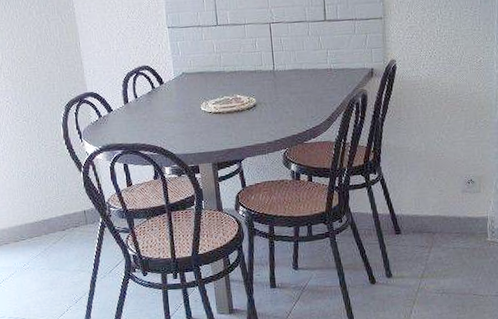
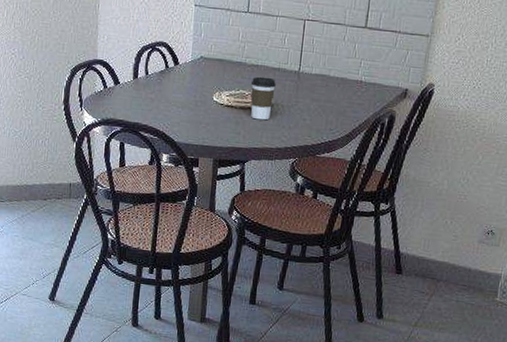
coffee cup: none [232,80,256,121] -> present [250,76,276,121]

